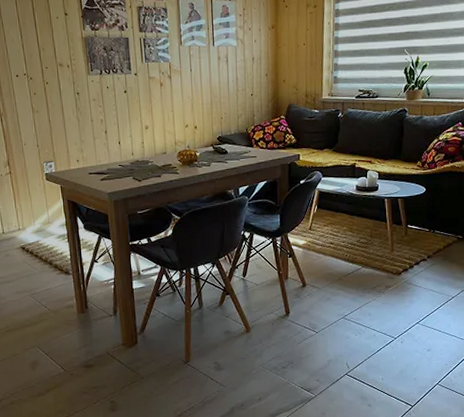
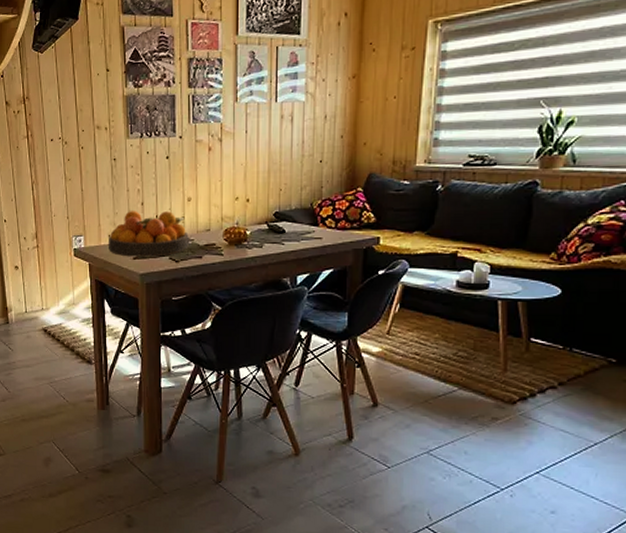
fruit bowl: none [76,138,149,179] -> present [107,211,189,257]

